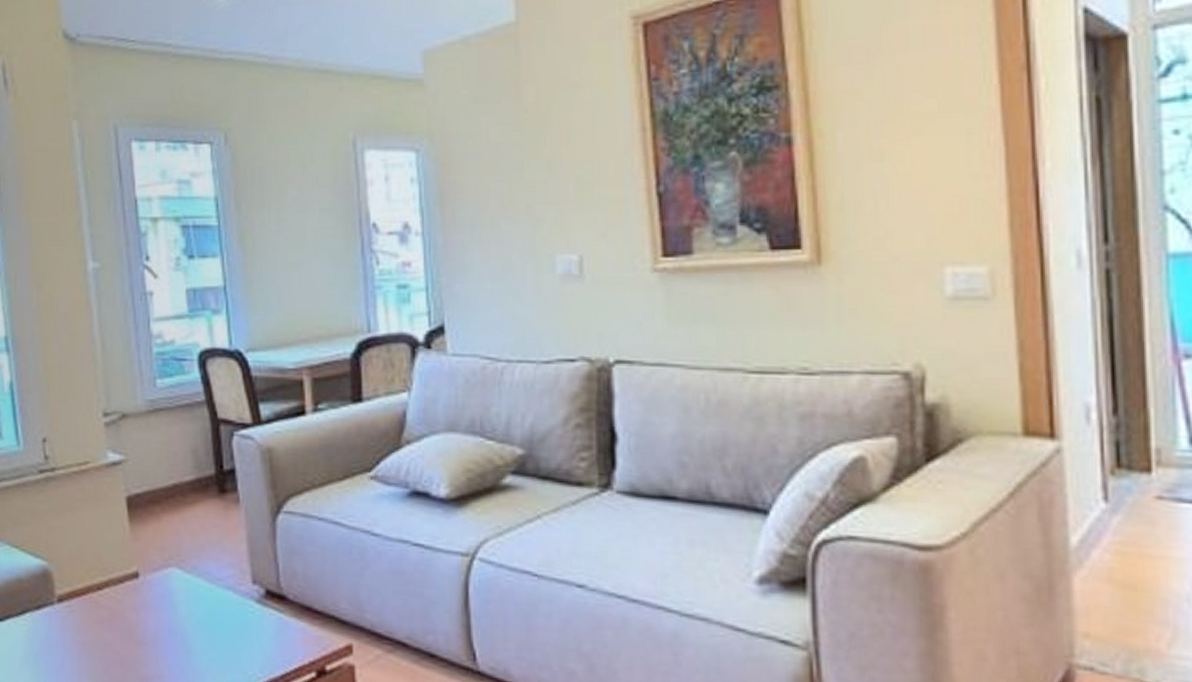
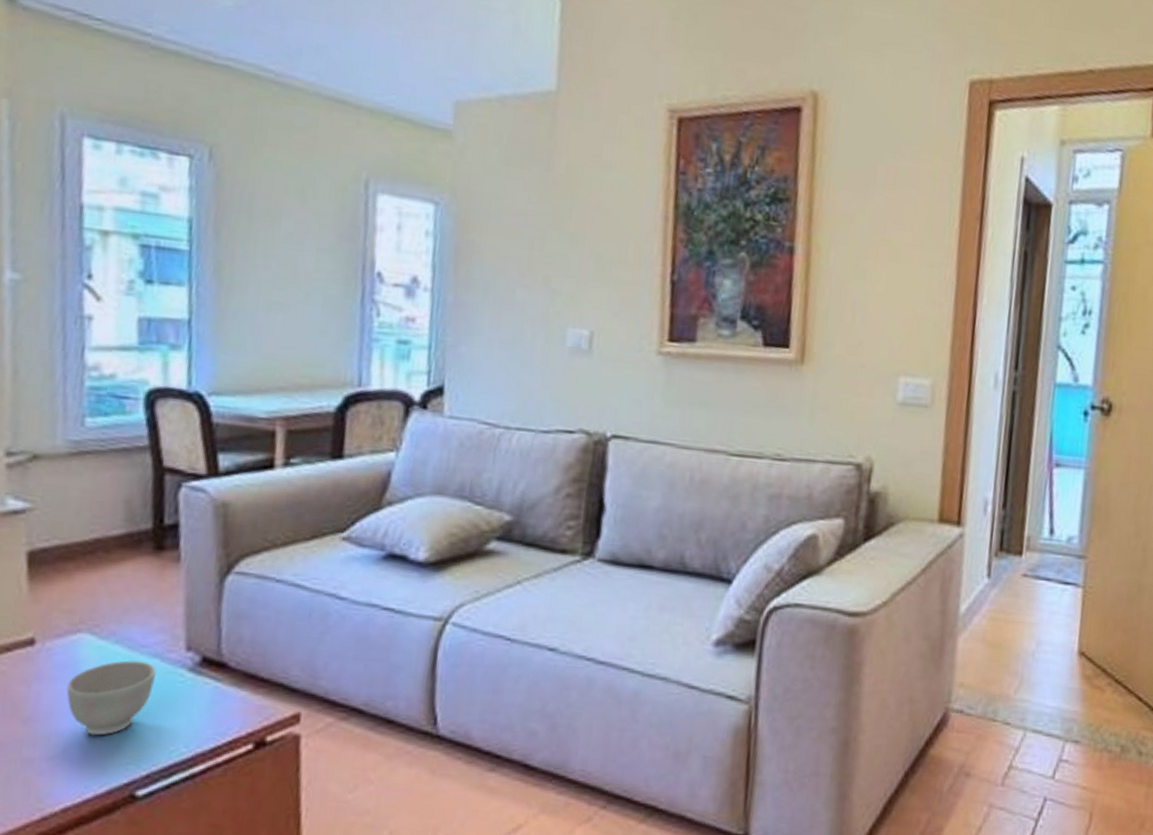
bowl: none [166,592,232,659] -> present [66,660,157,736]

